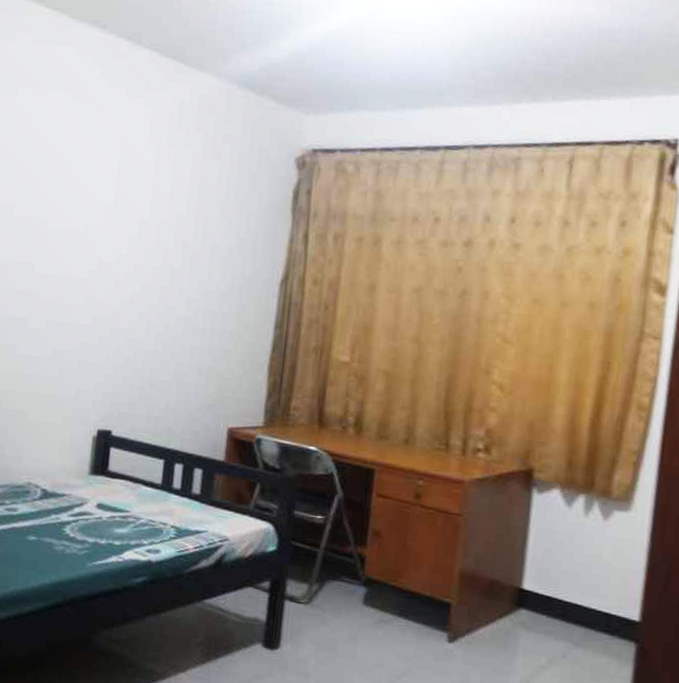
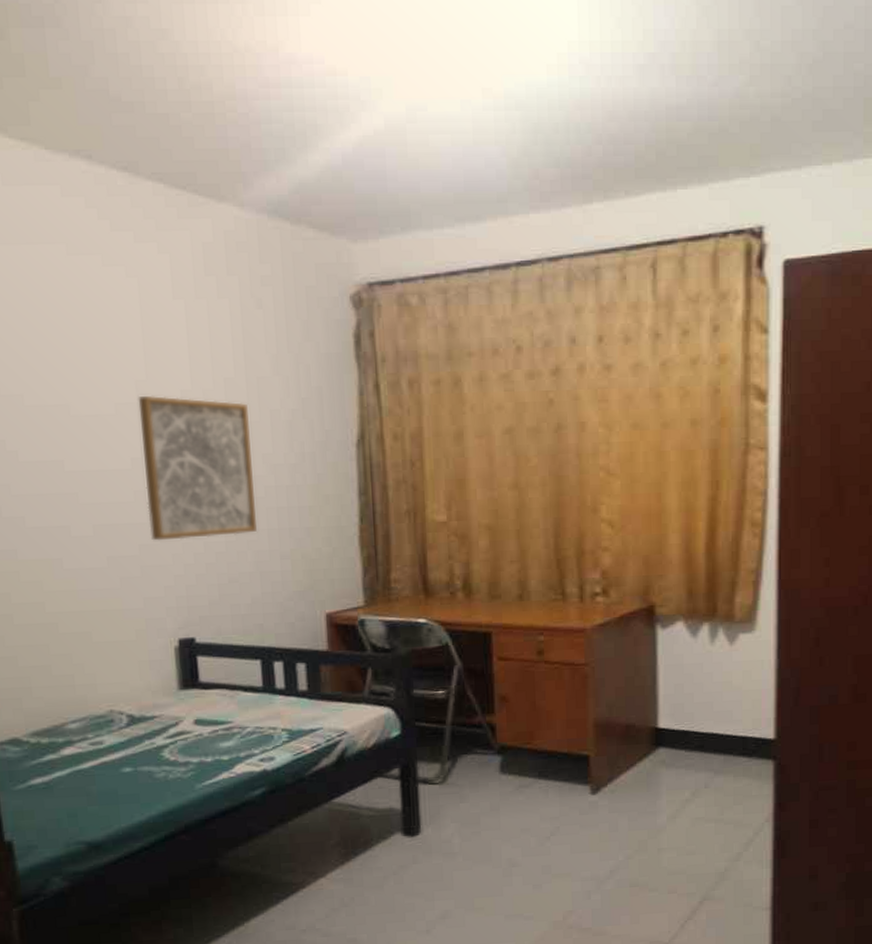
wall art: none [92,220,193,347] -> present [138,395,258,541]

